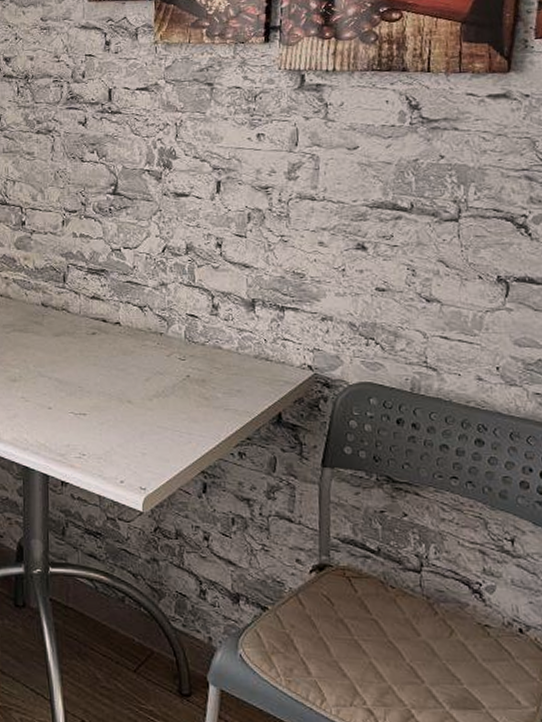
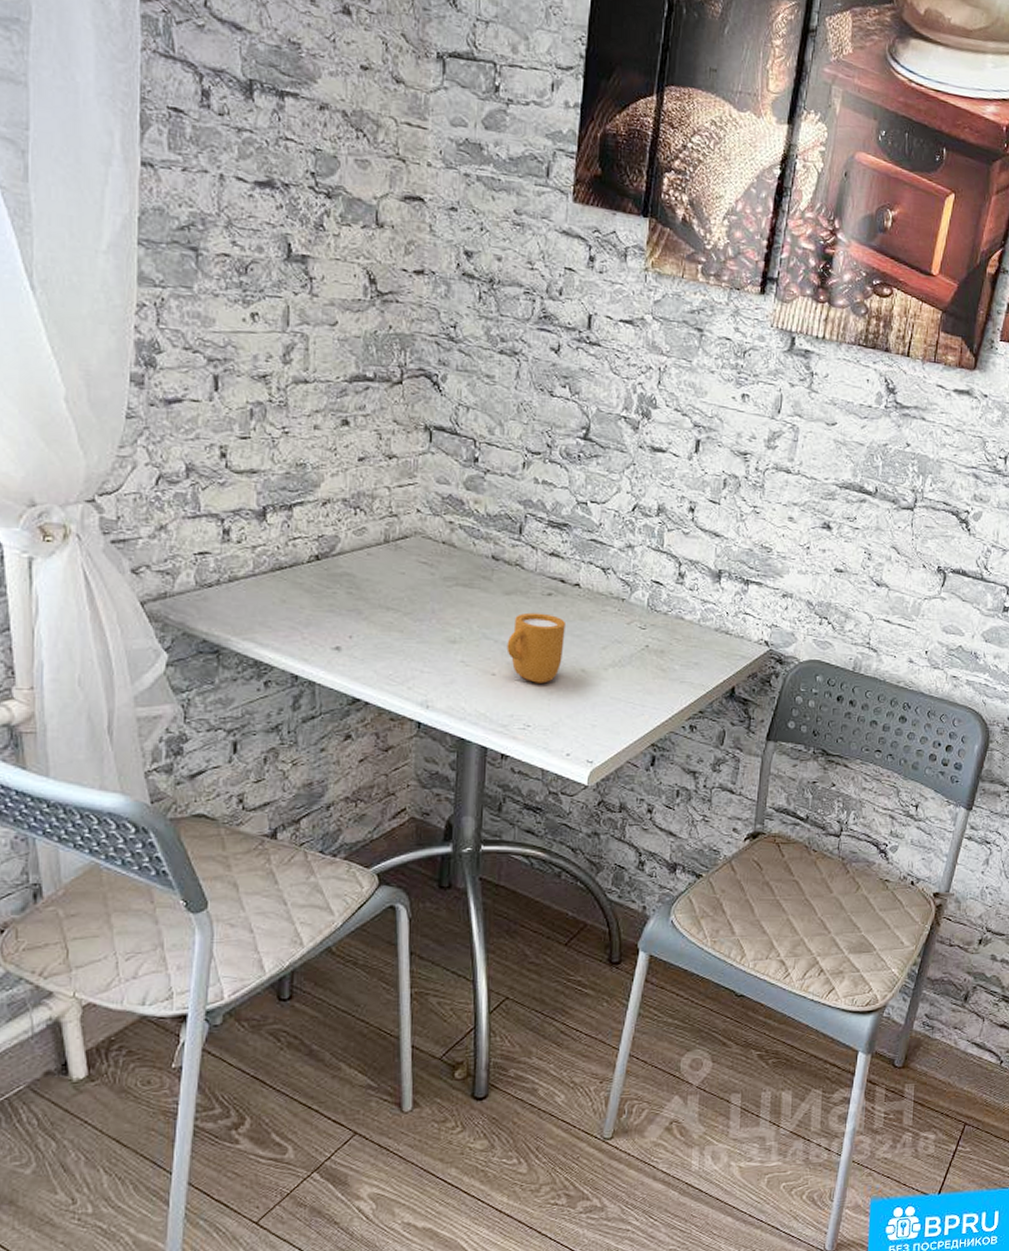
mug: none [59,351,110,415] -> present [506,612,565,683]

